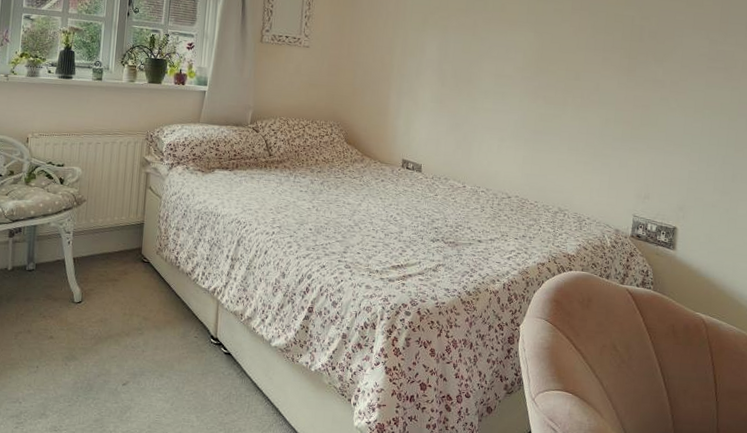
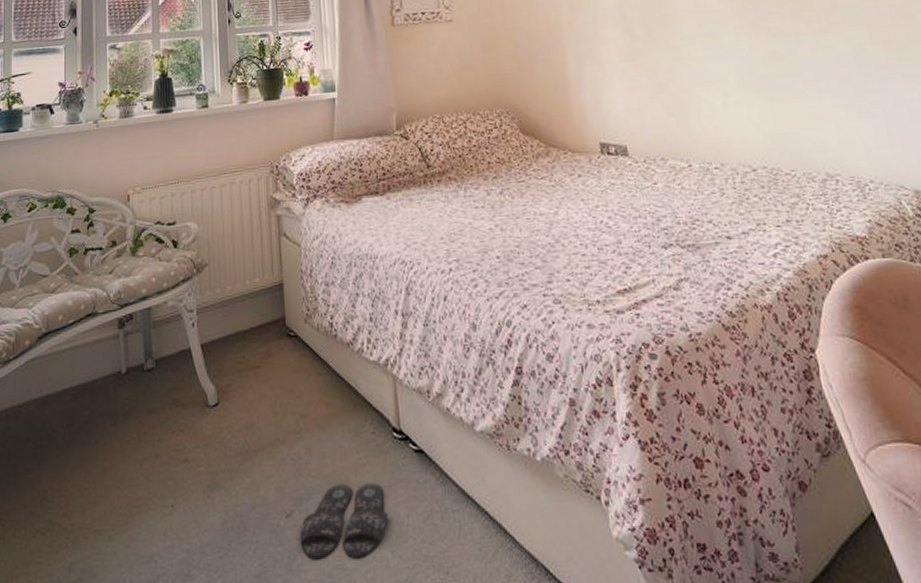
slippers: none [130,368,199,418] -> present [299,483,389,560]

